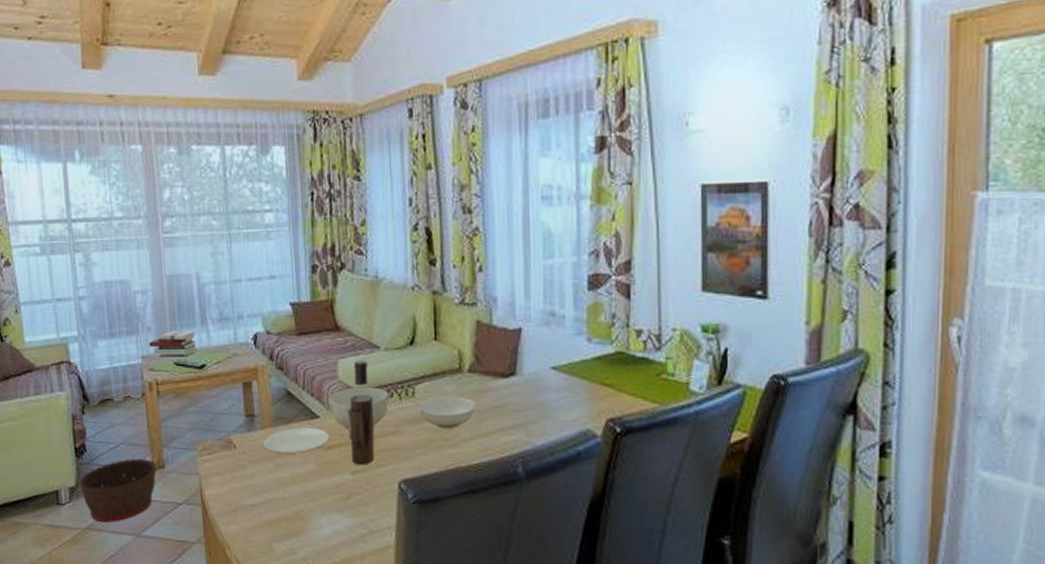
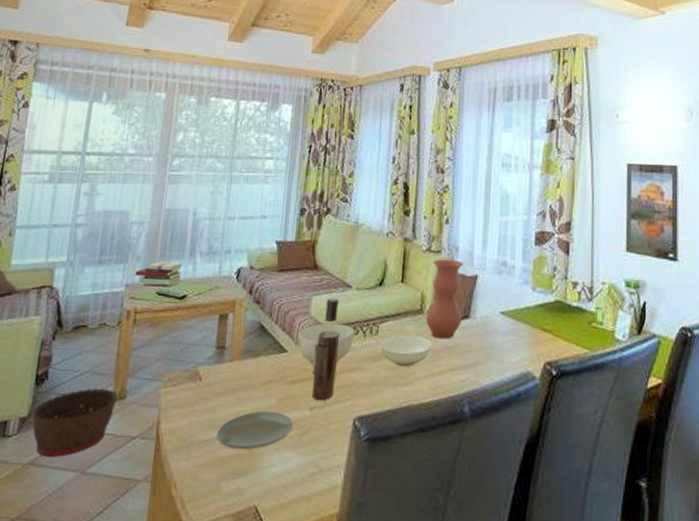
plate: none [260,476,336,514] -> present [216,410,293,450]
plate: present [262,427,329,455] -> none [228,360,294,388]
vase: none [466,312,508,399] -> present [426,259,464,339]

